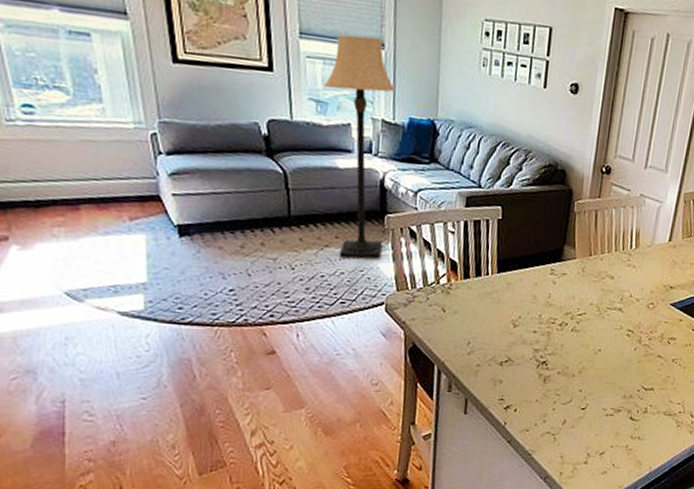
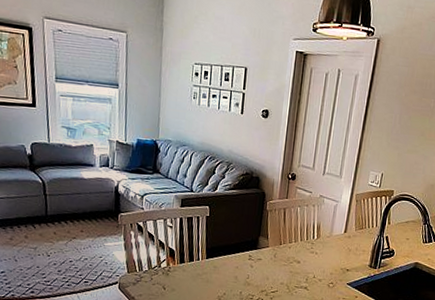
lamp: present [323,34,396,258] -> none [72,78,127,247]

